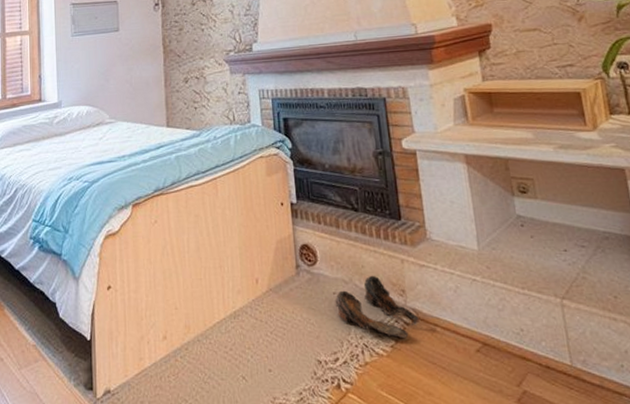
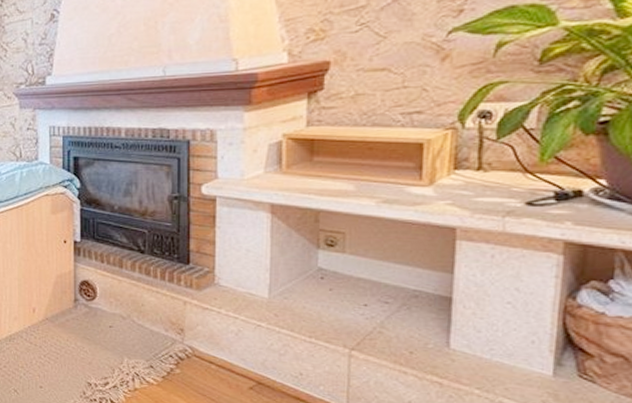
shoes: present [335,275,421,338] -> none [111,313,196,371]

